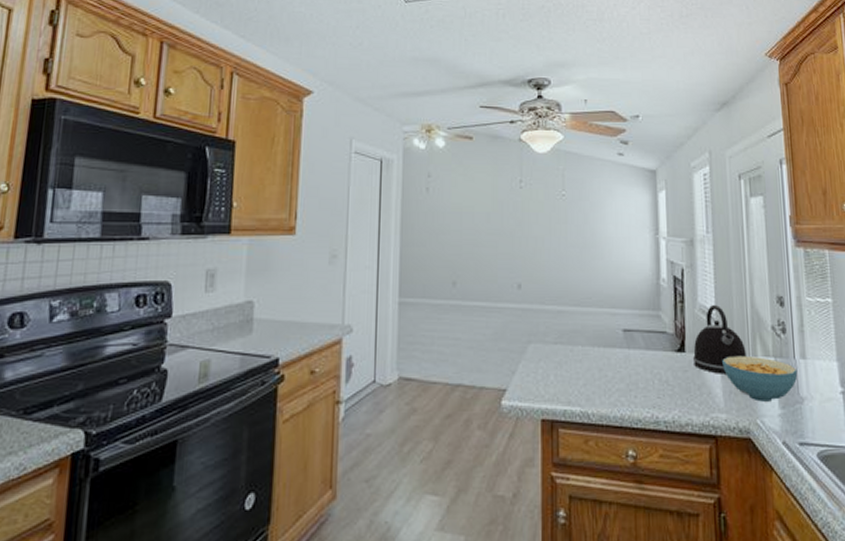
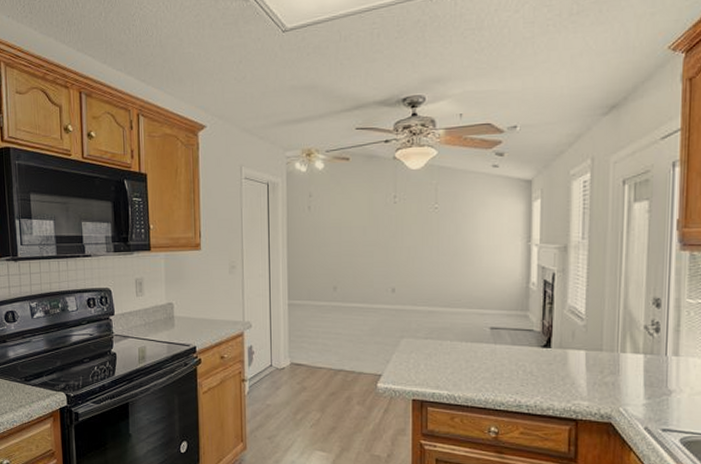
kettle: present [692,304,746,374] -> none [558,305,614,368]
cereal bowl: present [722,355,798,402] -> none [588,352,668,393]

